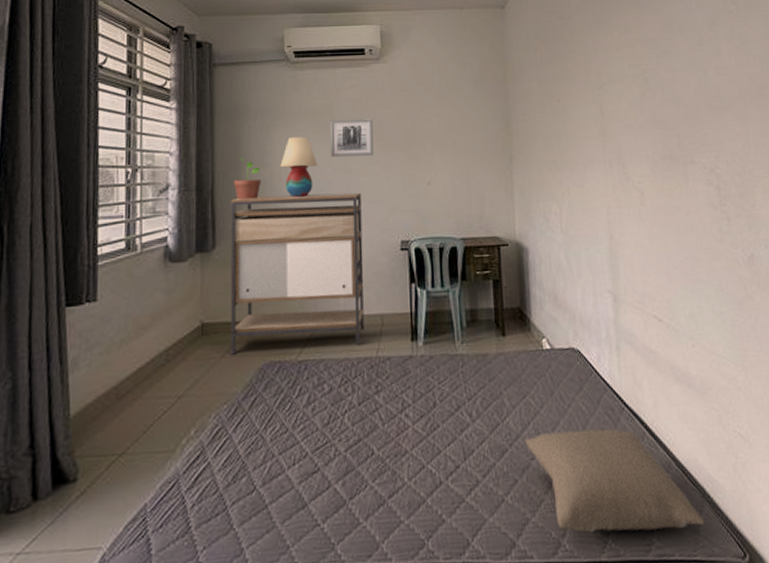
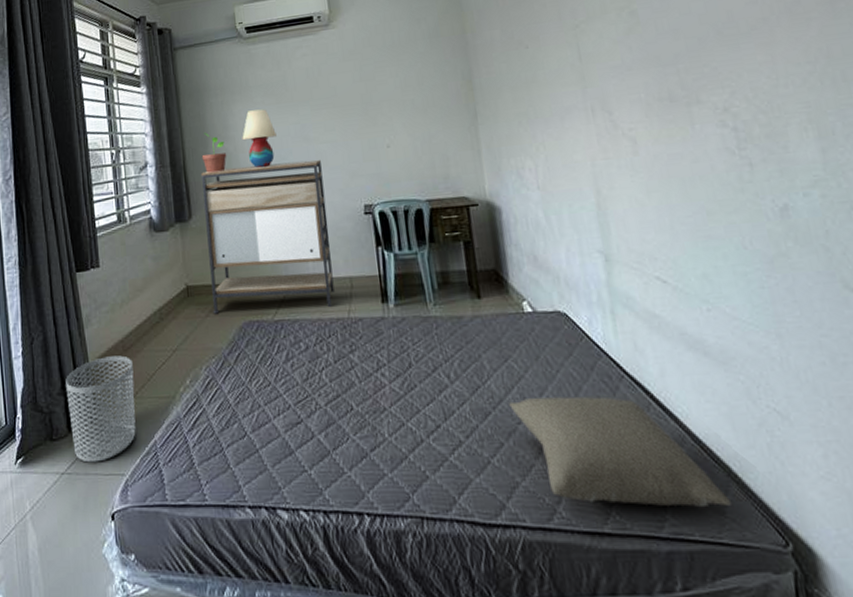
waste bin: none [35,404,127,538] -> present [66,355,136,463]
wall art: present [329,119,374,157] -> none [285,86,330,127]

